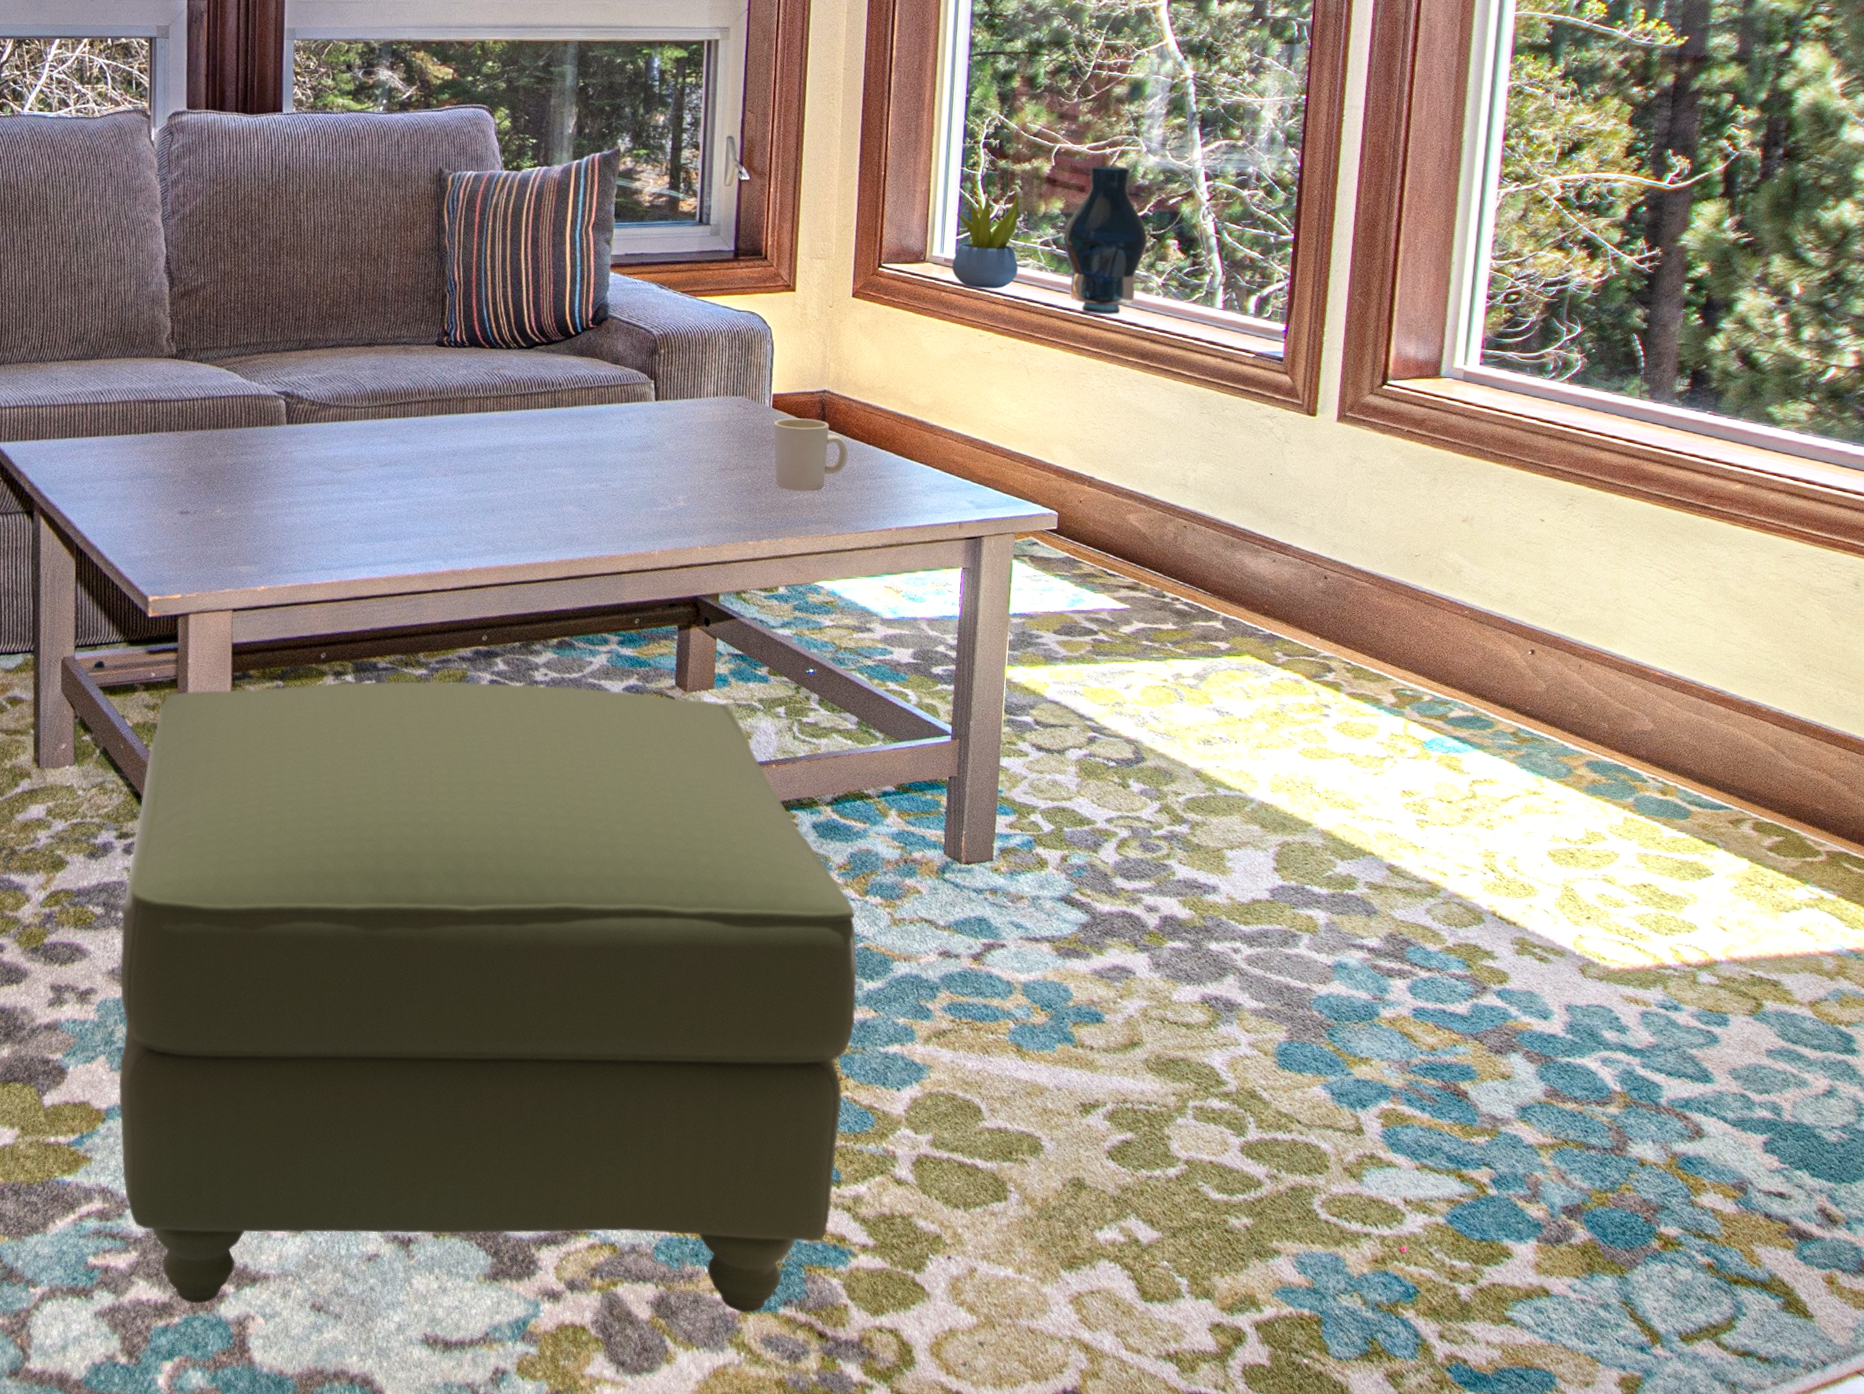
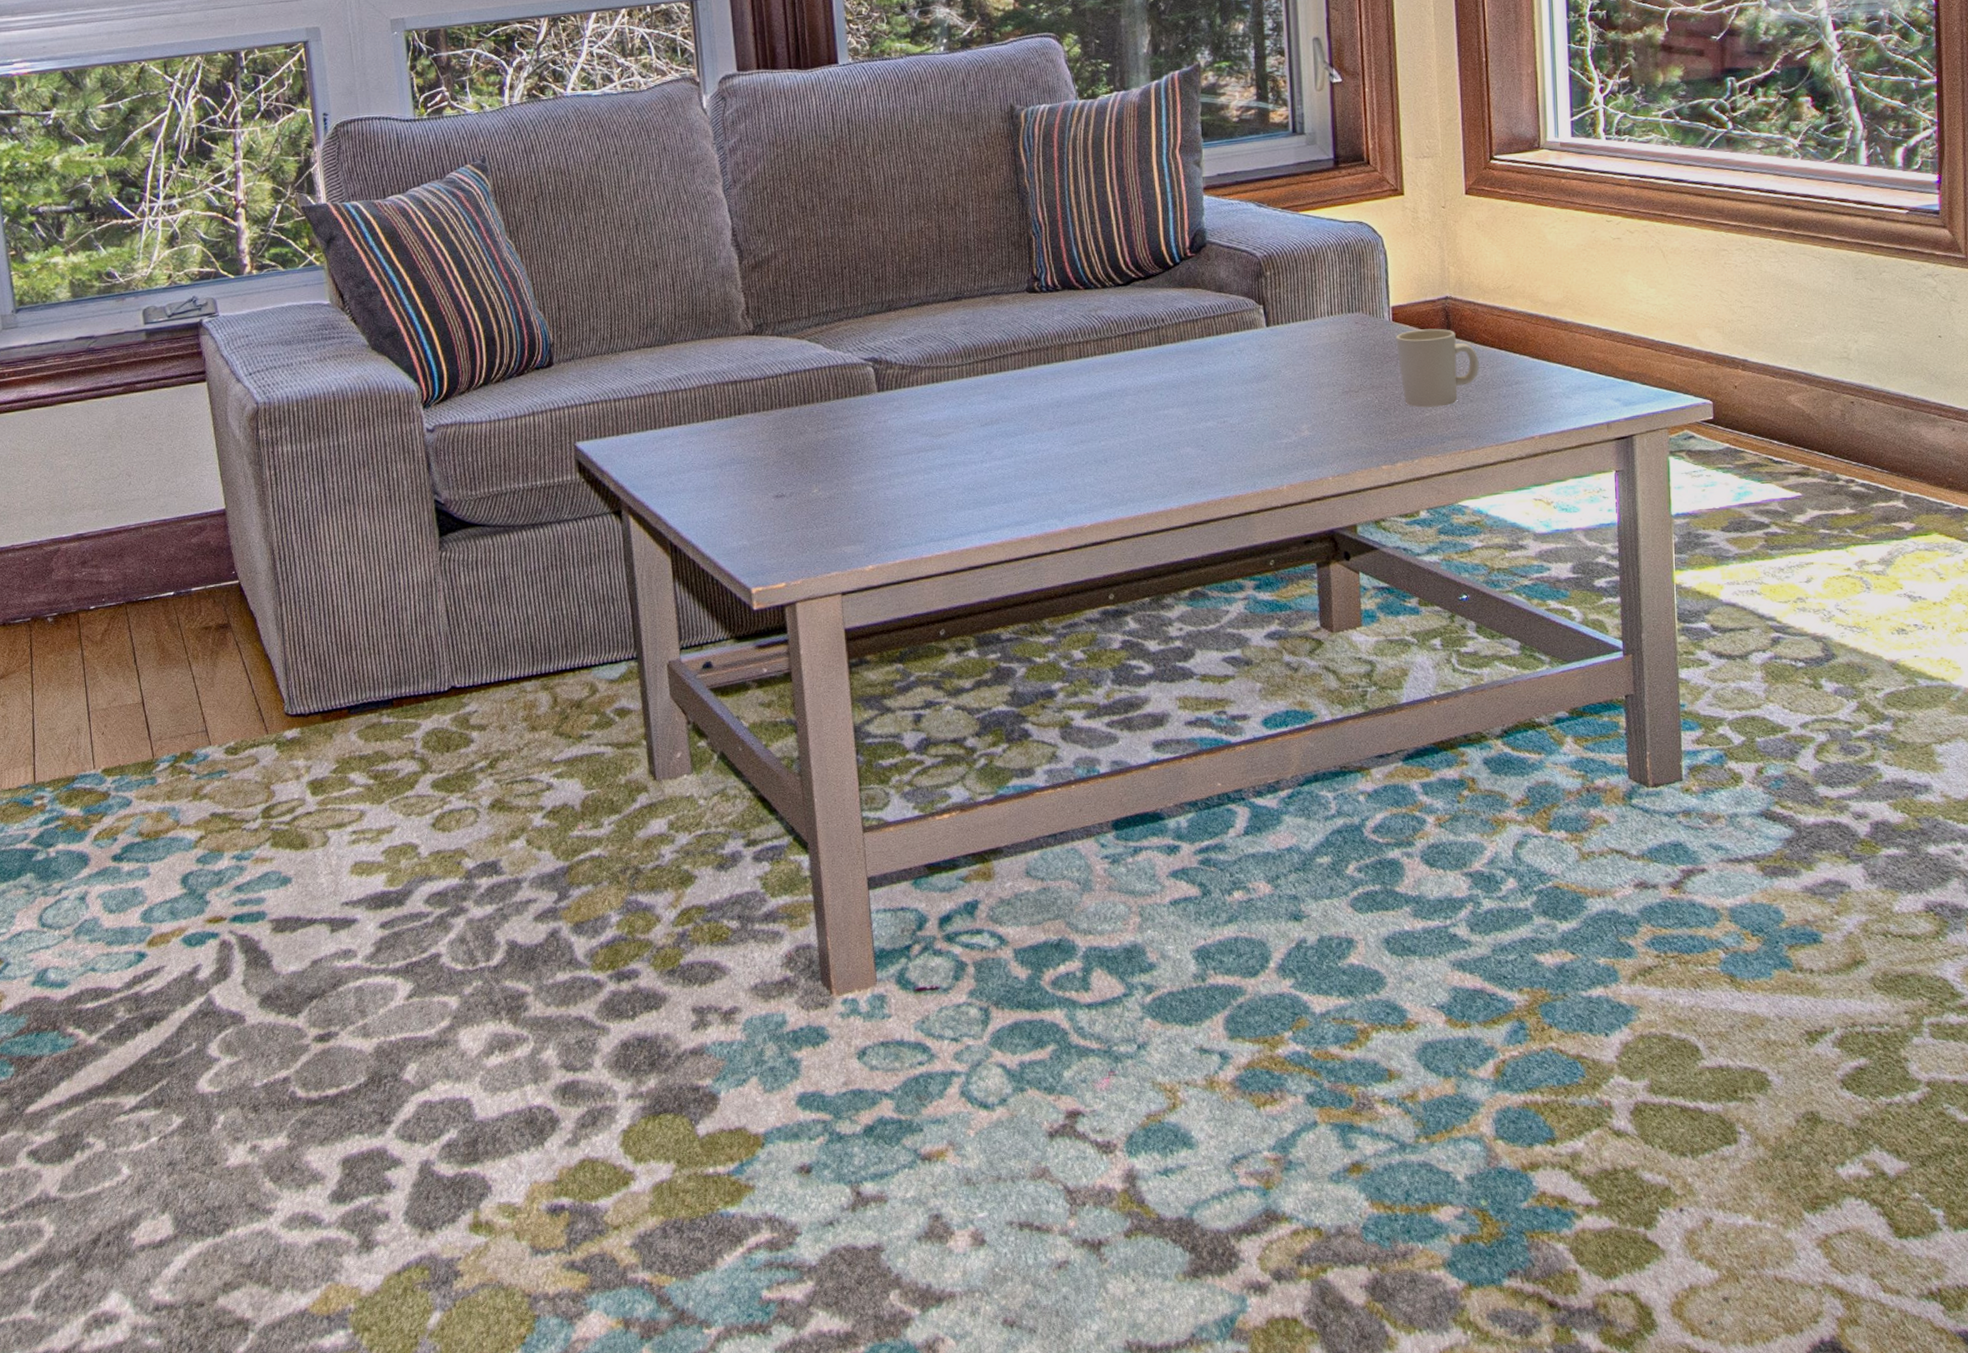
ottoman: present [118,681,857,1313] -> none [758,638,1553,1331]
succulent plant: present [951,191,1019,289] -> none [1567,63,1641,171]
vase: present [1064,165,1148,315] -> none [1687,24,1778,186]

